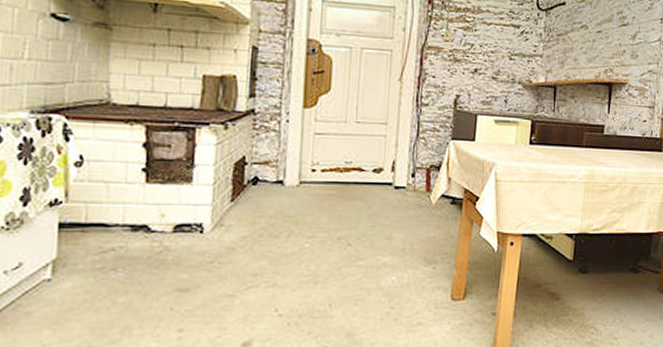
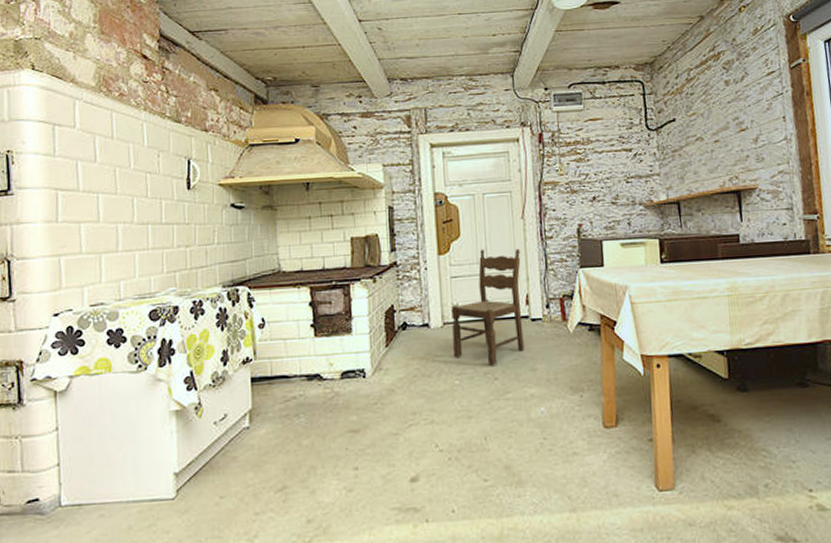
wooden chair: none [307,107,393,230] -> present [451,248,525,365]

